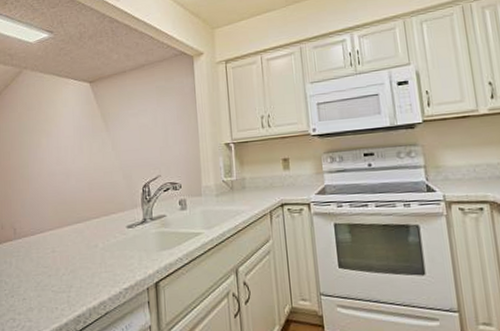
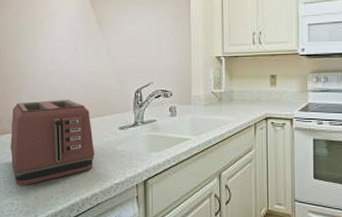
toaster: none [13,199,102,298] -> present [10,99,95,185]

